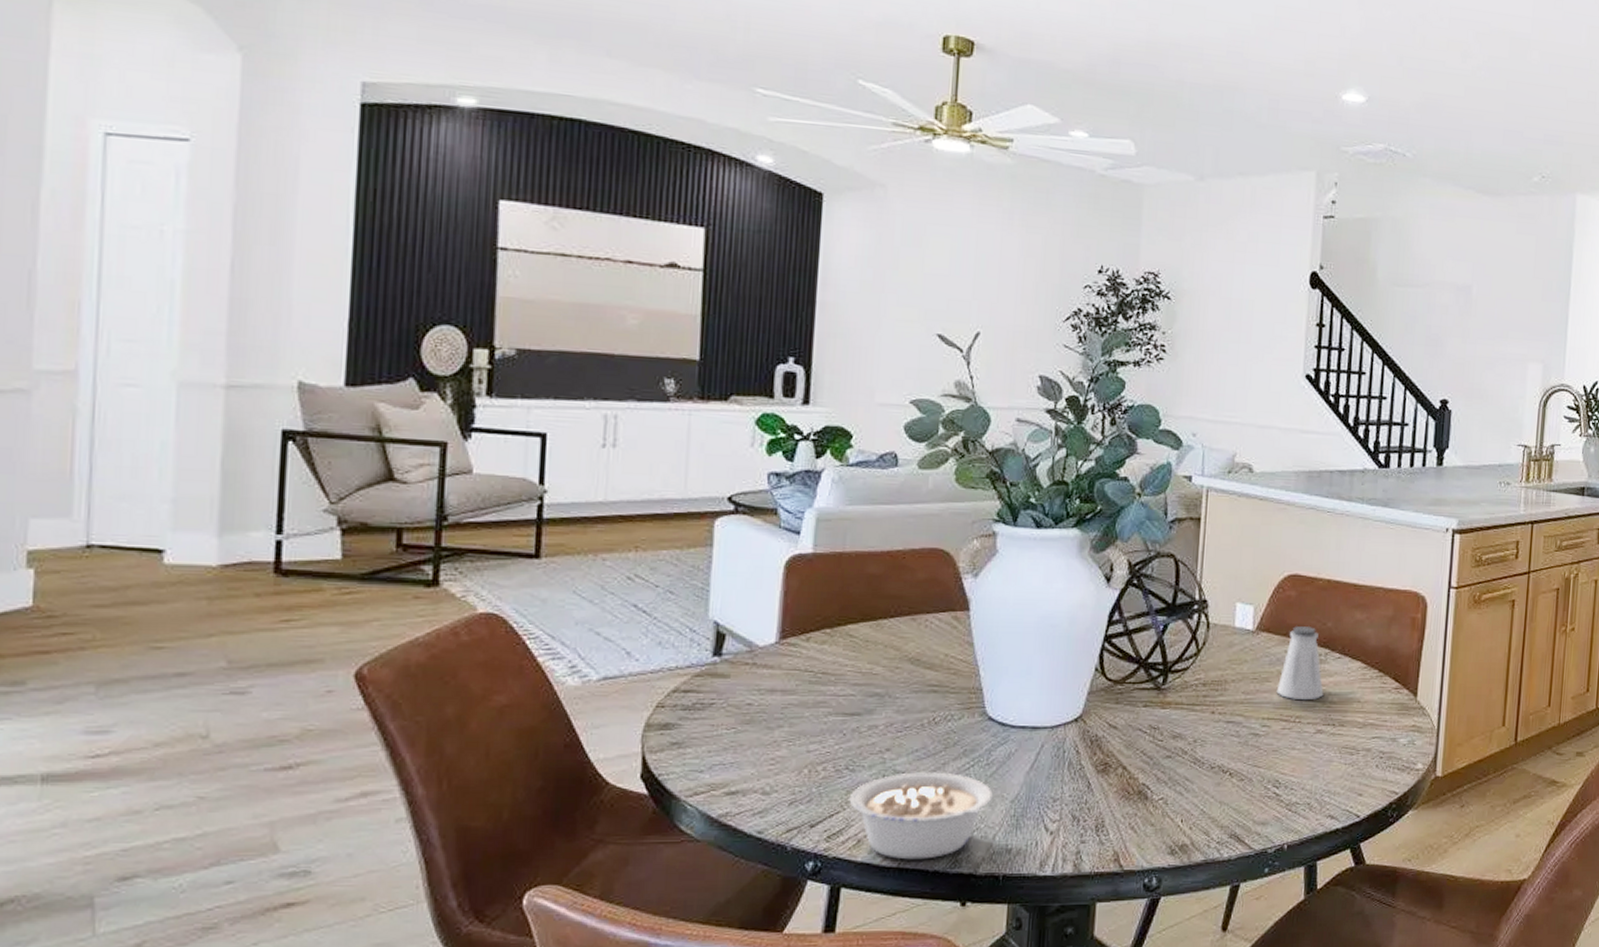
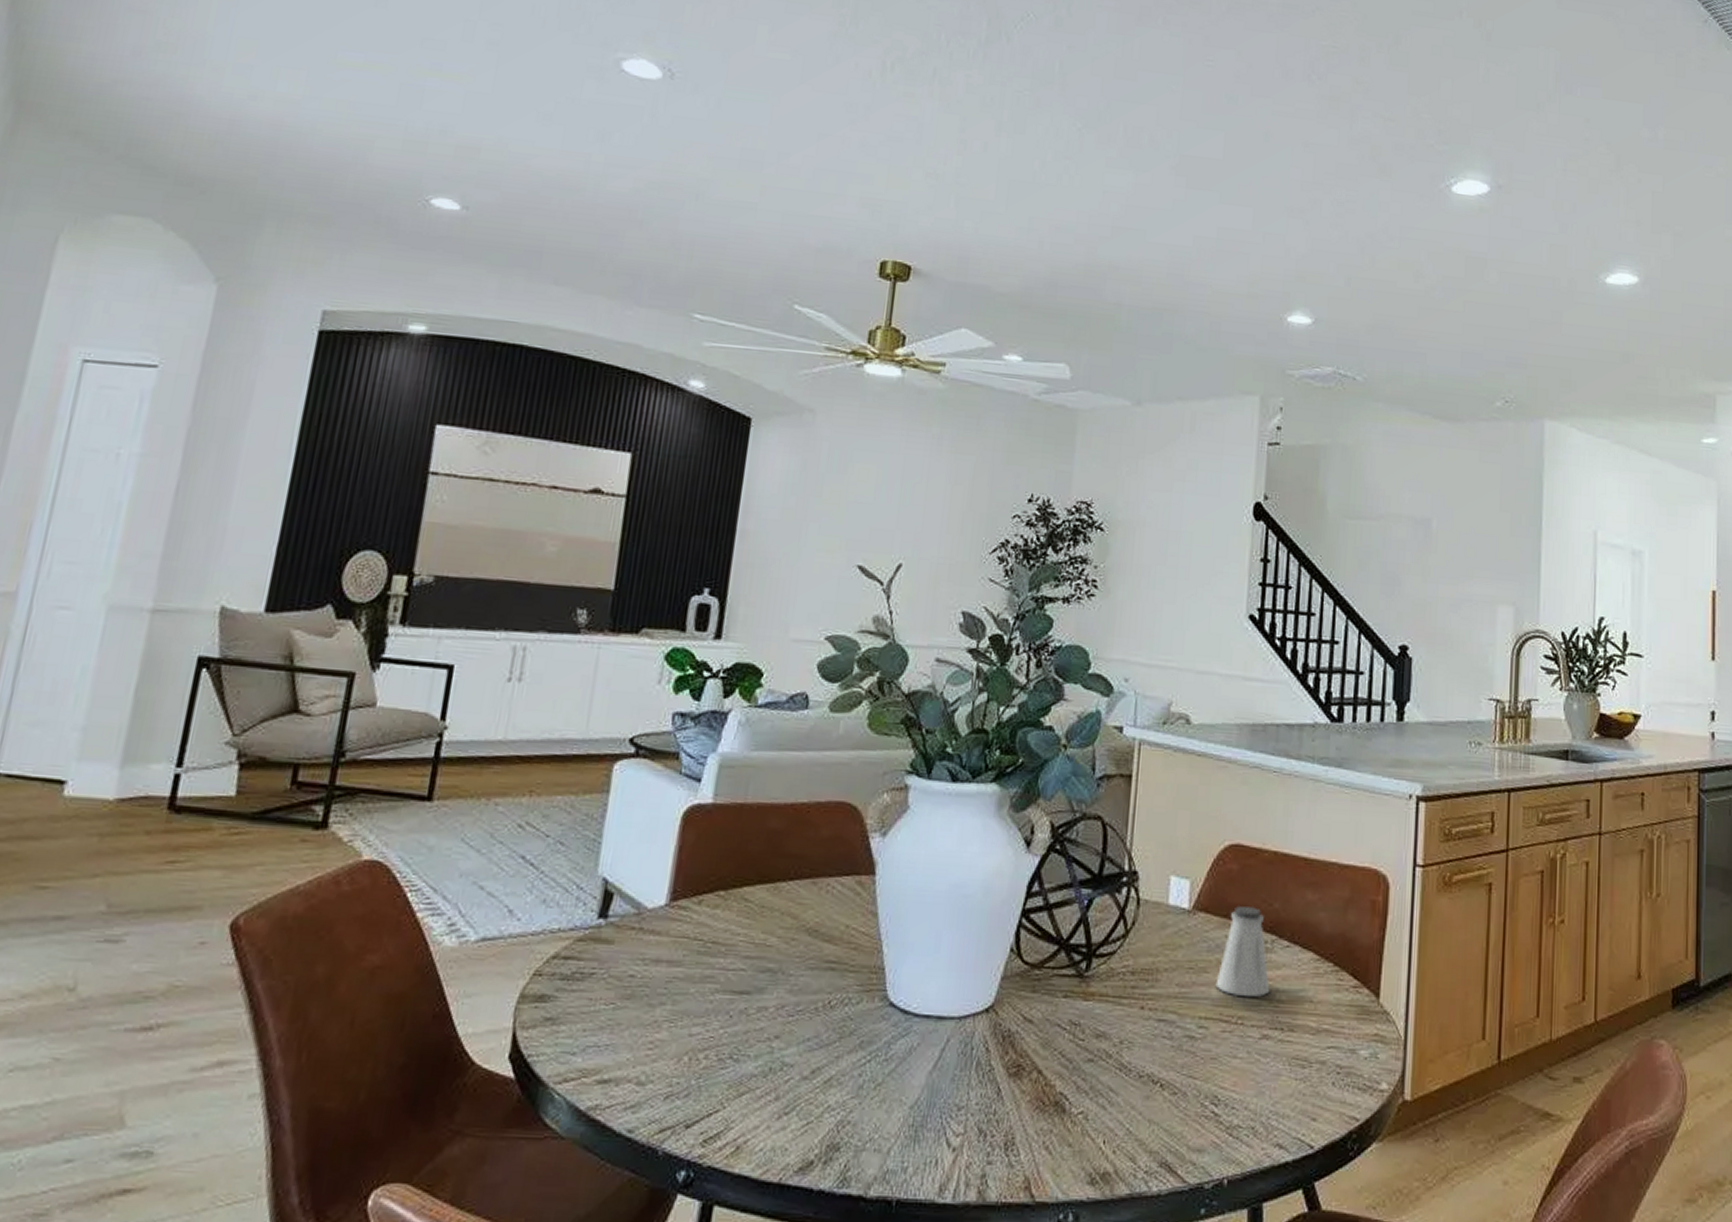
legume: present [849,772,993,860] -> none [730,1066,890,1175]

